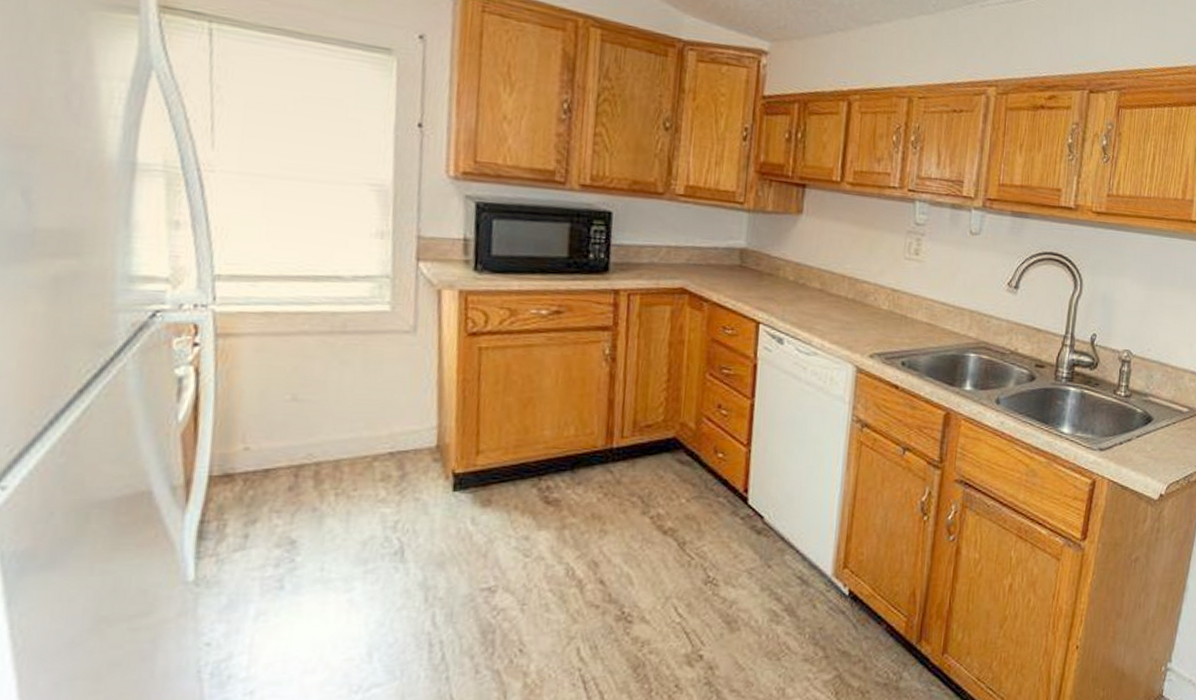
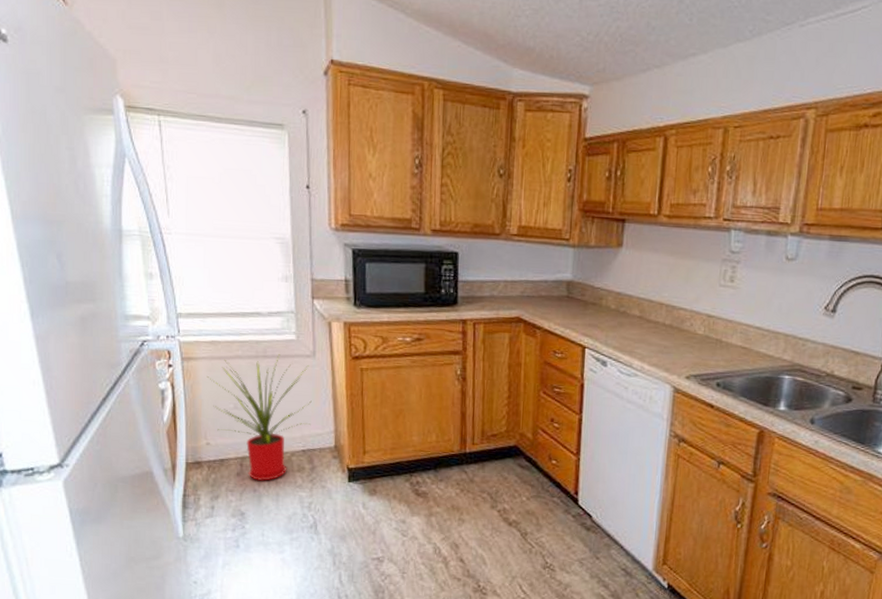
house plant: none [252,329,408,497] -> present [207,354,312,482]

